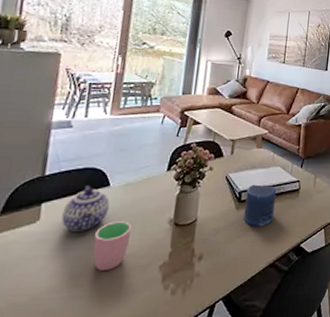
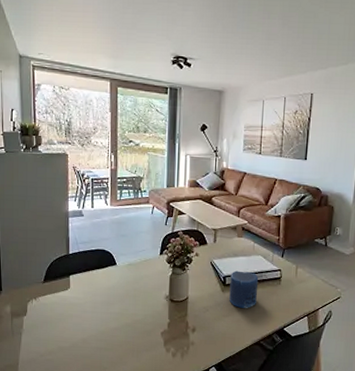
teapot: present [61,185,110,231] -> none [85,263,118,299]
cup: present [93,221,131,271] -> none [110,294,136,331]

